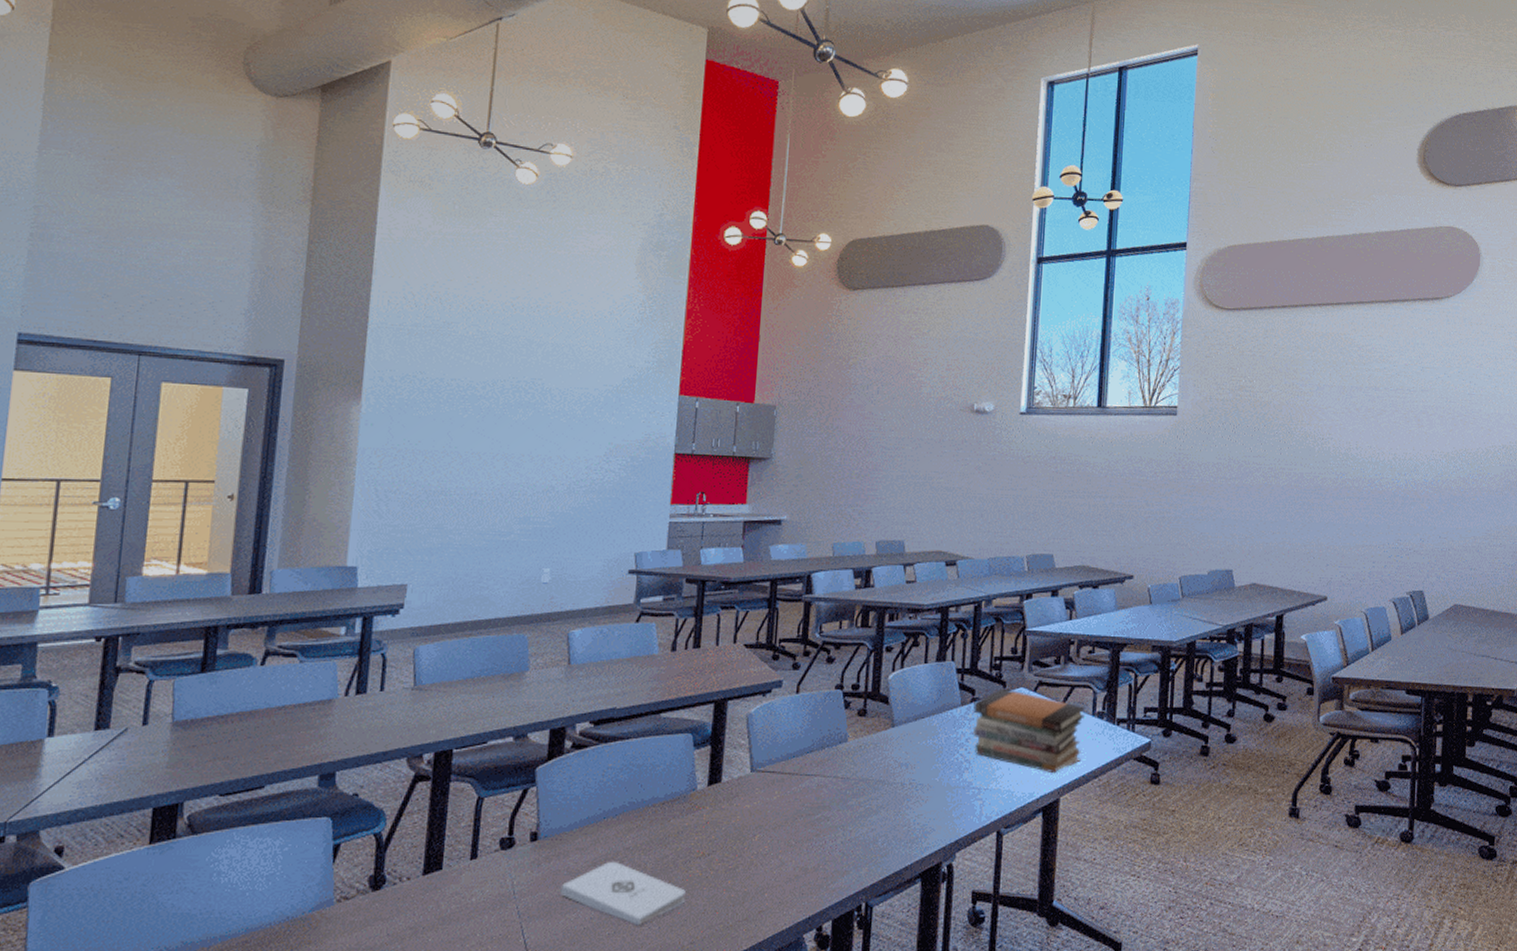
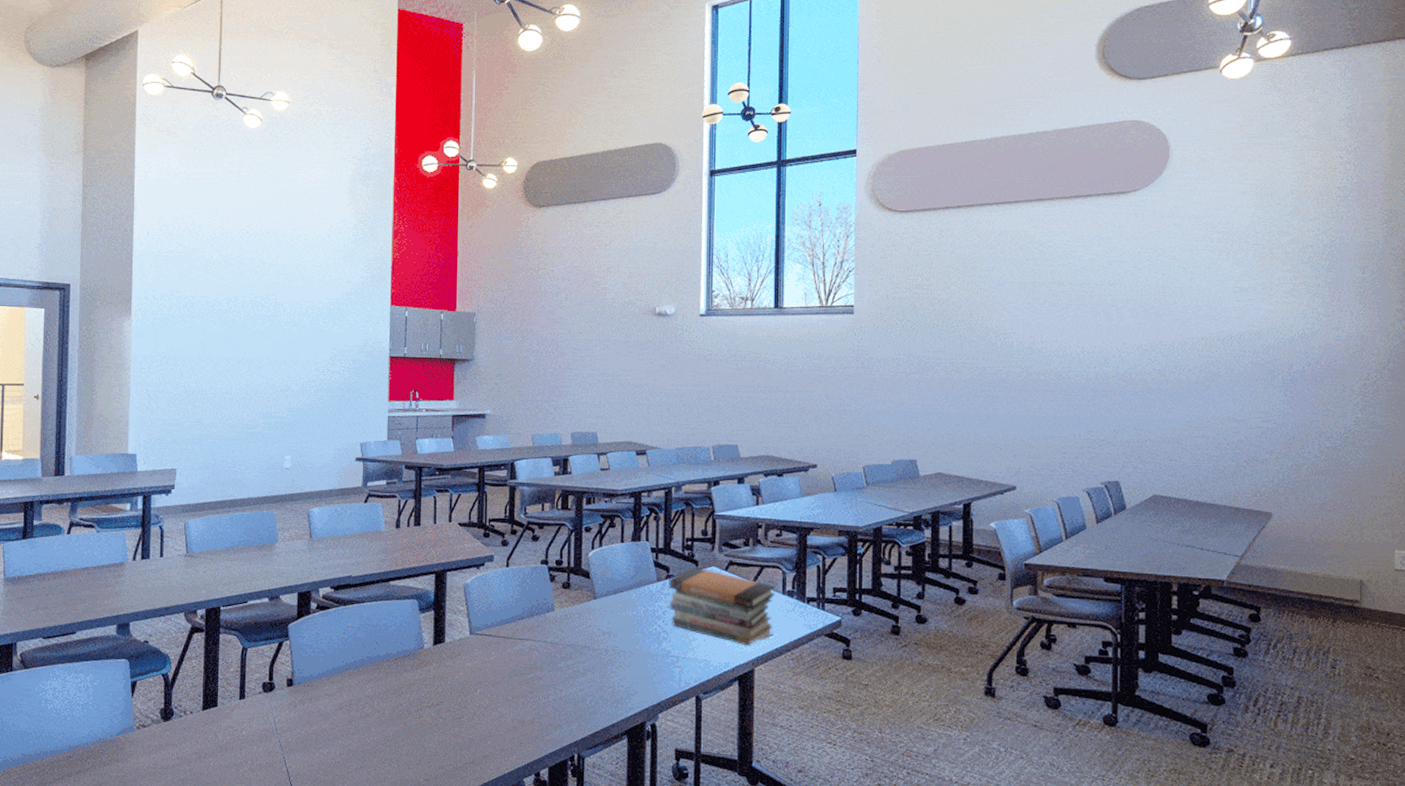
notepad: present [560,861,686,926] -> none [314,706,419,763]

